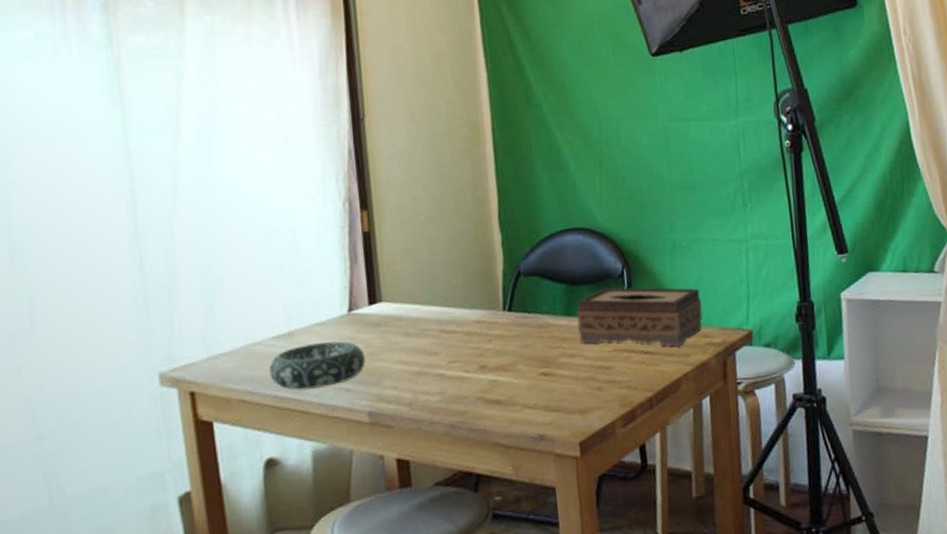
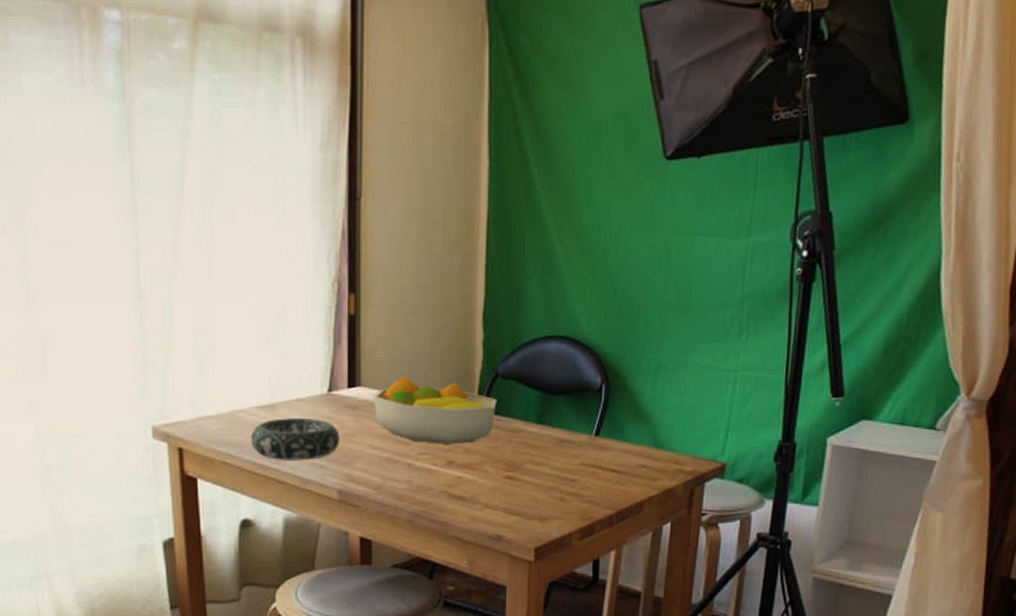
fruit bowl: none [396,285,523,351] -> present [373,376,497,445]
tissue box: present [577,287,703,347] -> none [547,401,678,469]

